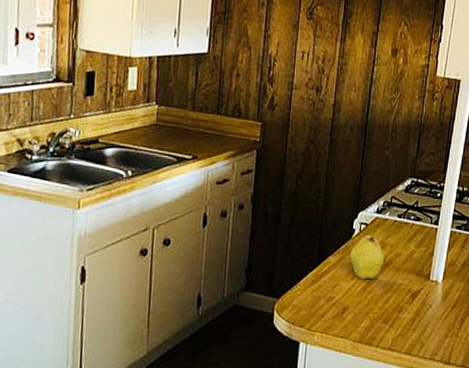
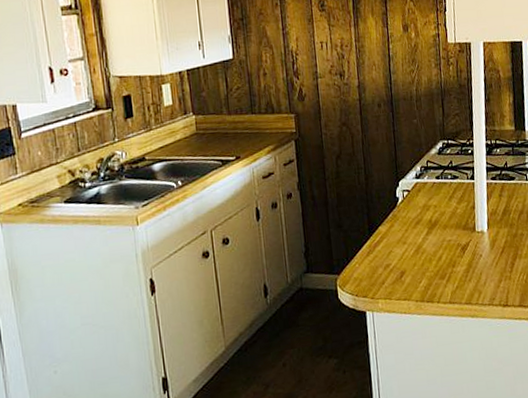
fruit: present [350,235,385,280] -> none [398,200,431,243]

